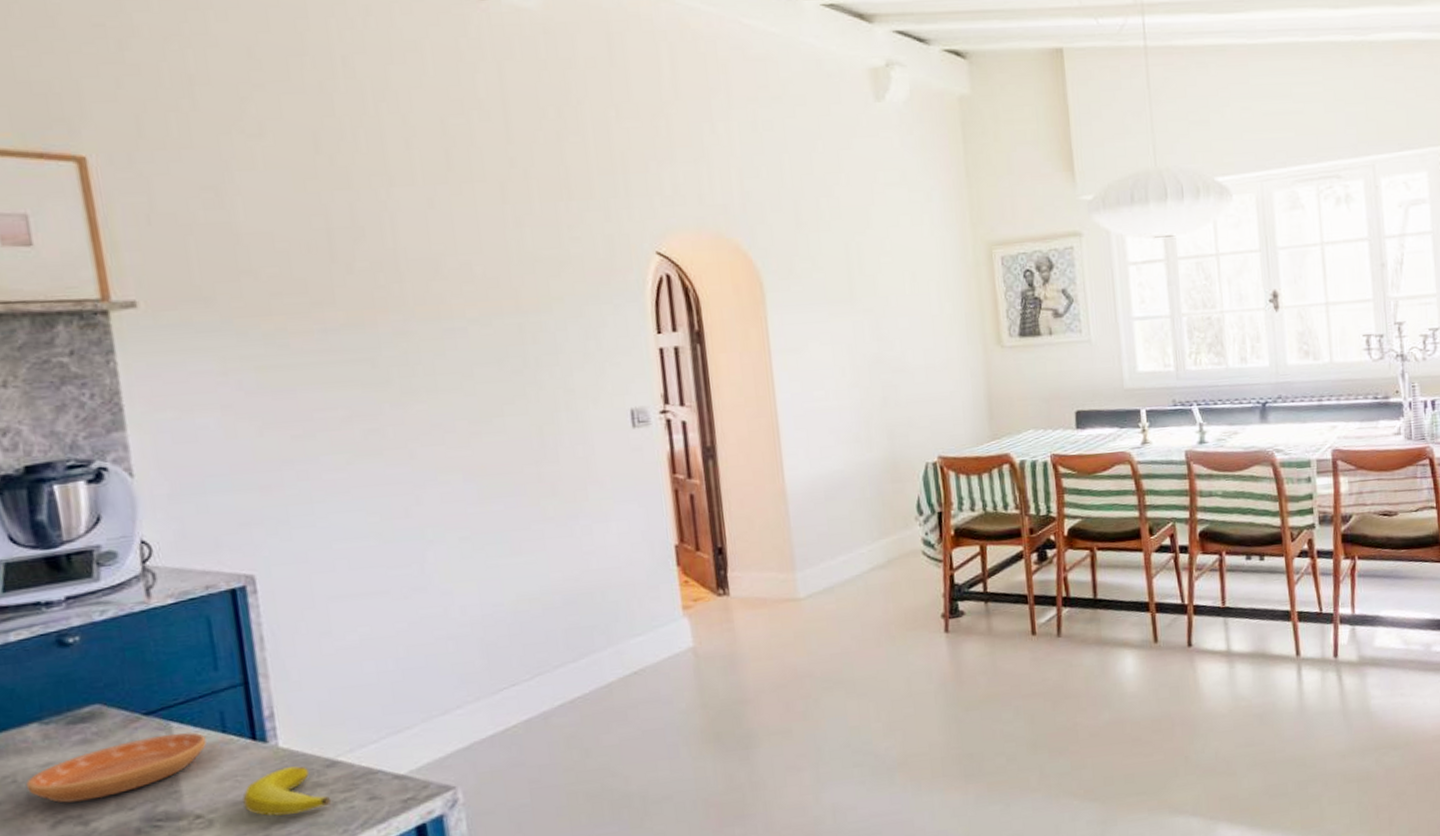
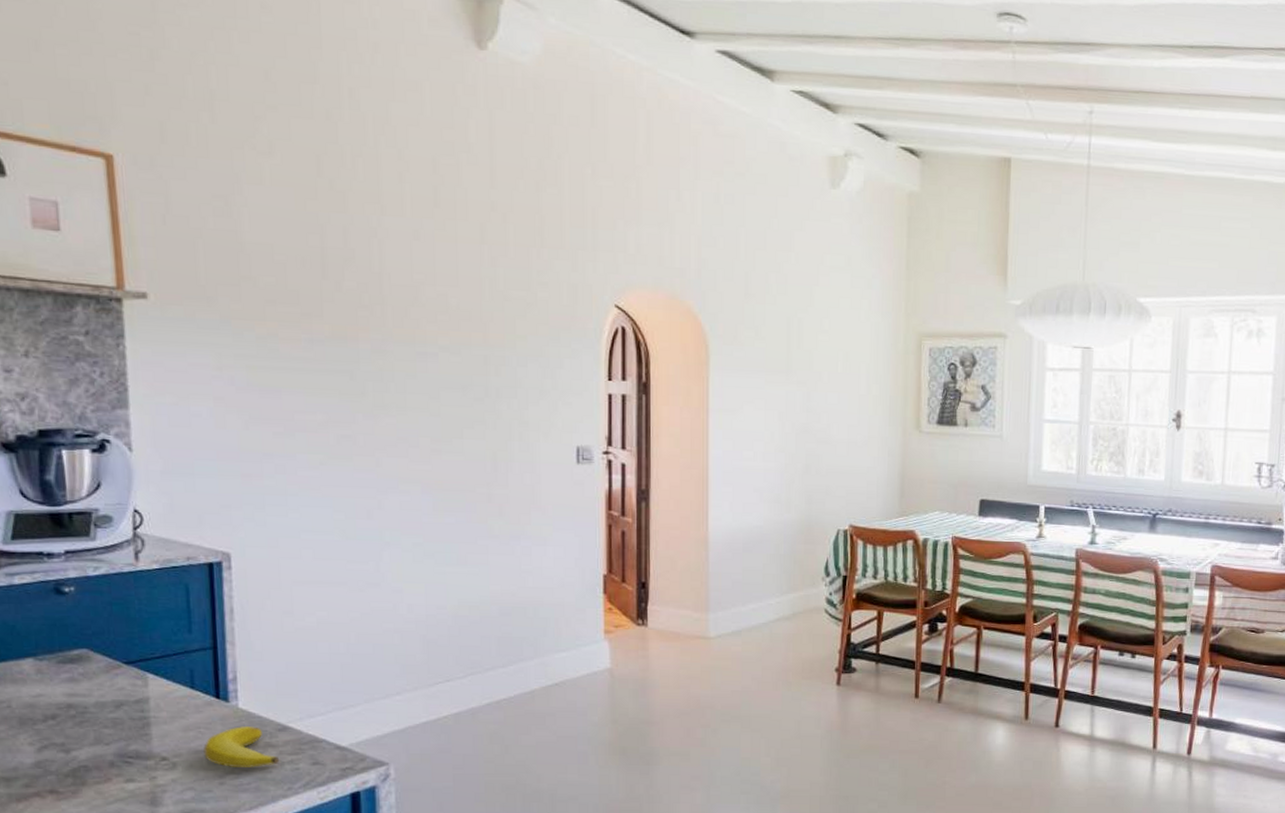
saucer: present [25,733,207,803] -> none [18,683,176,732]

